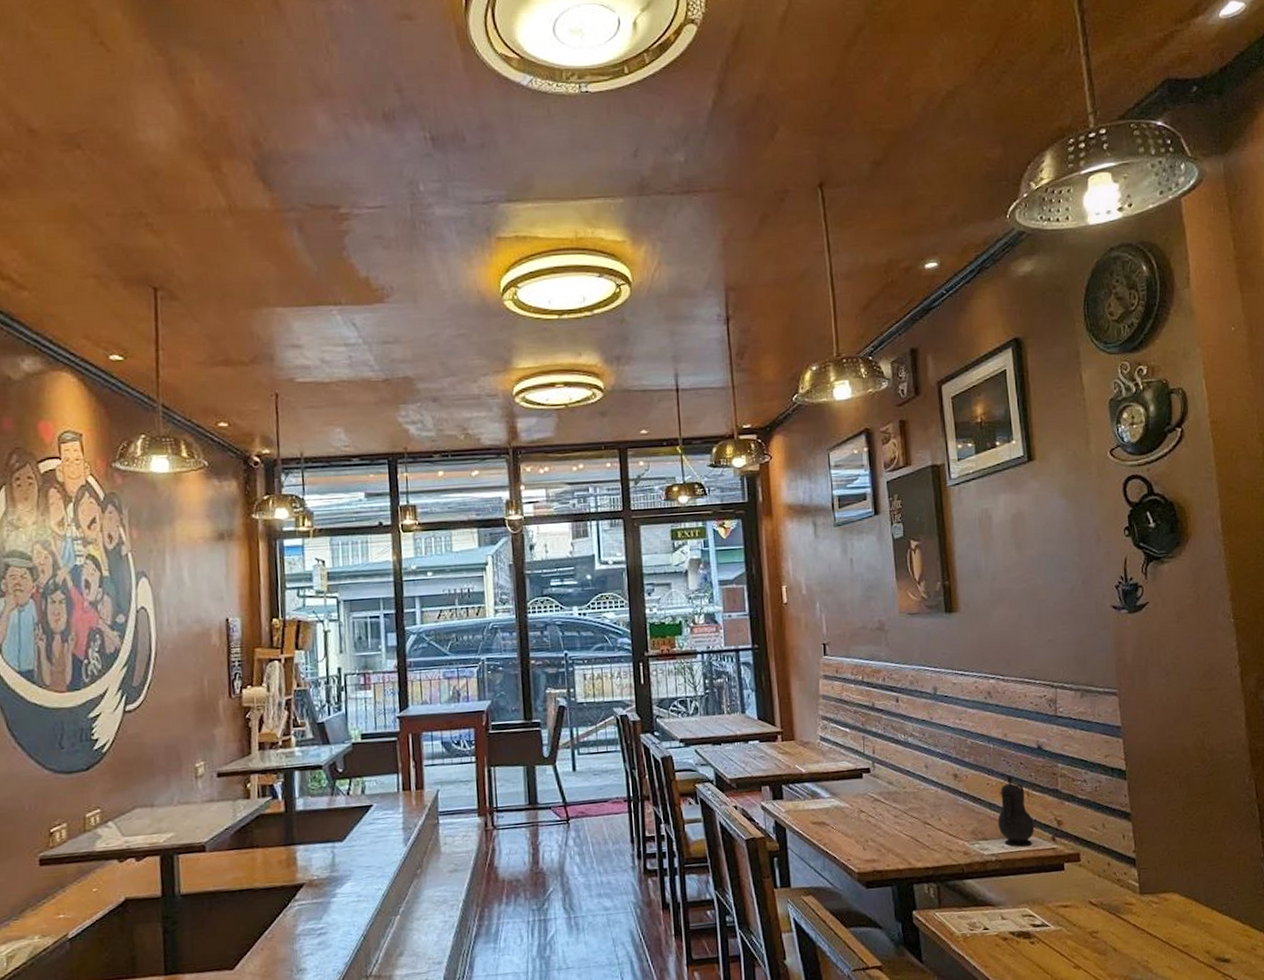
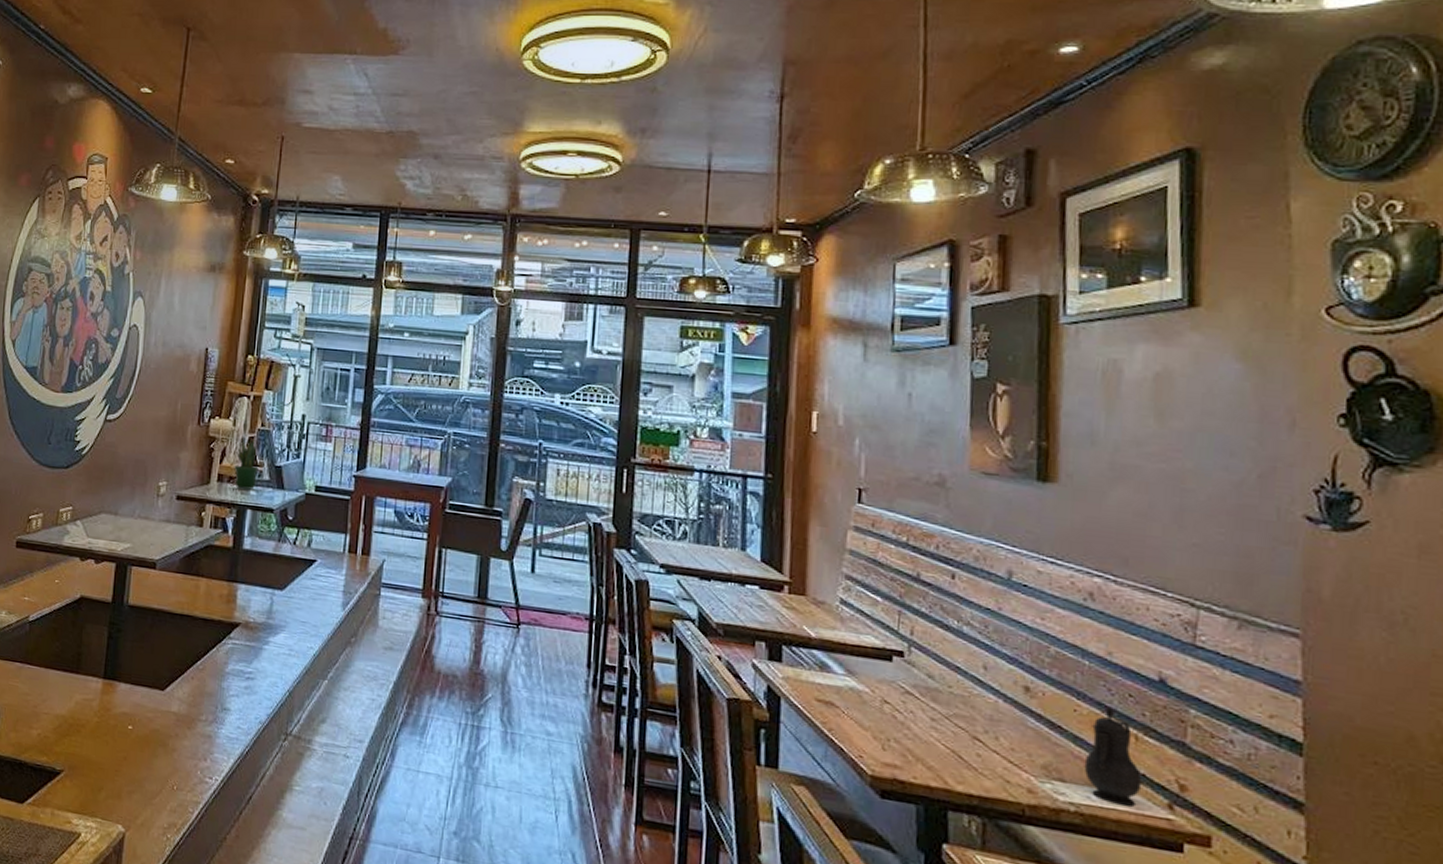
planter: none [273,701,301,753] -> present [234,438,259,490]

